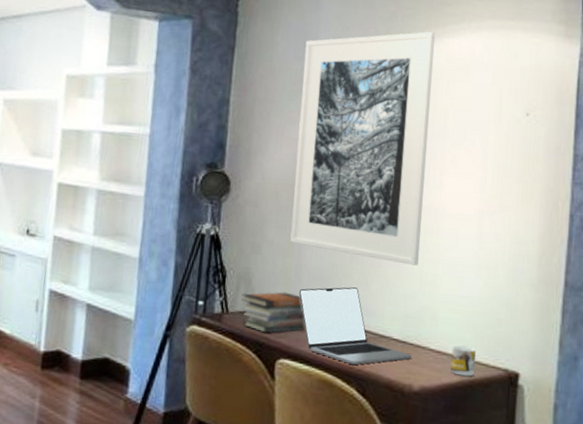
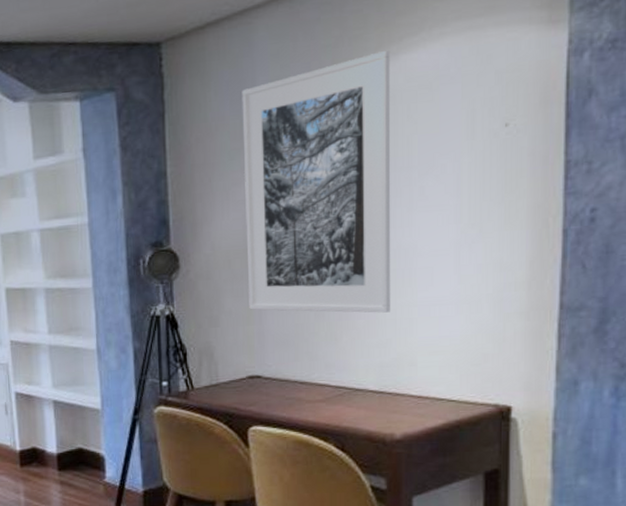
book stack: present [241,292,306,333] -> none [205,360,276,404]
laptop: present [298,287,413,365] -> none [264,345,392,423]
mug: present [450,345,476,377] -> none [435,387,461,418]

